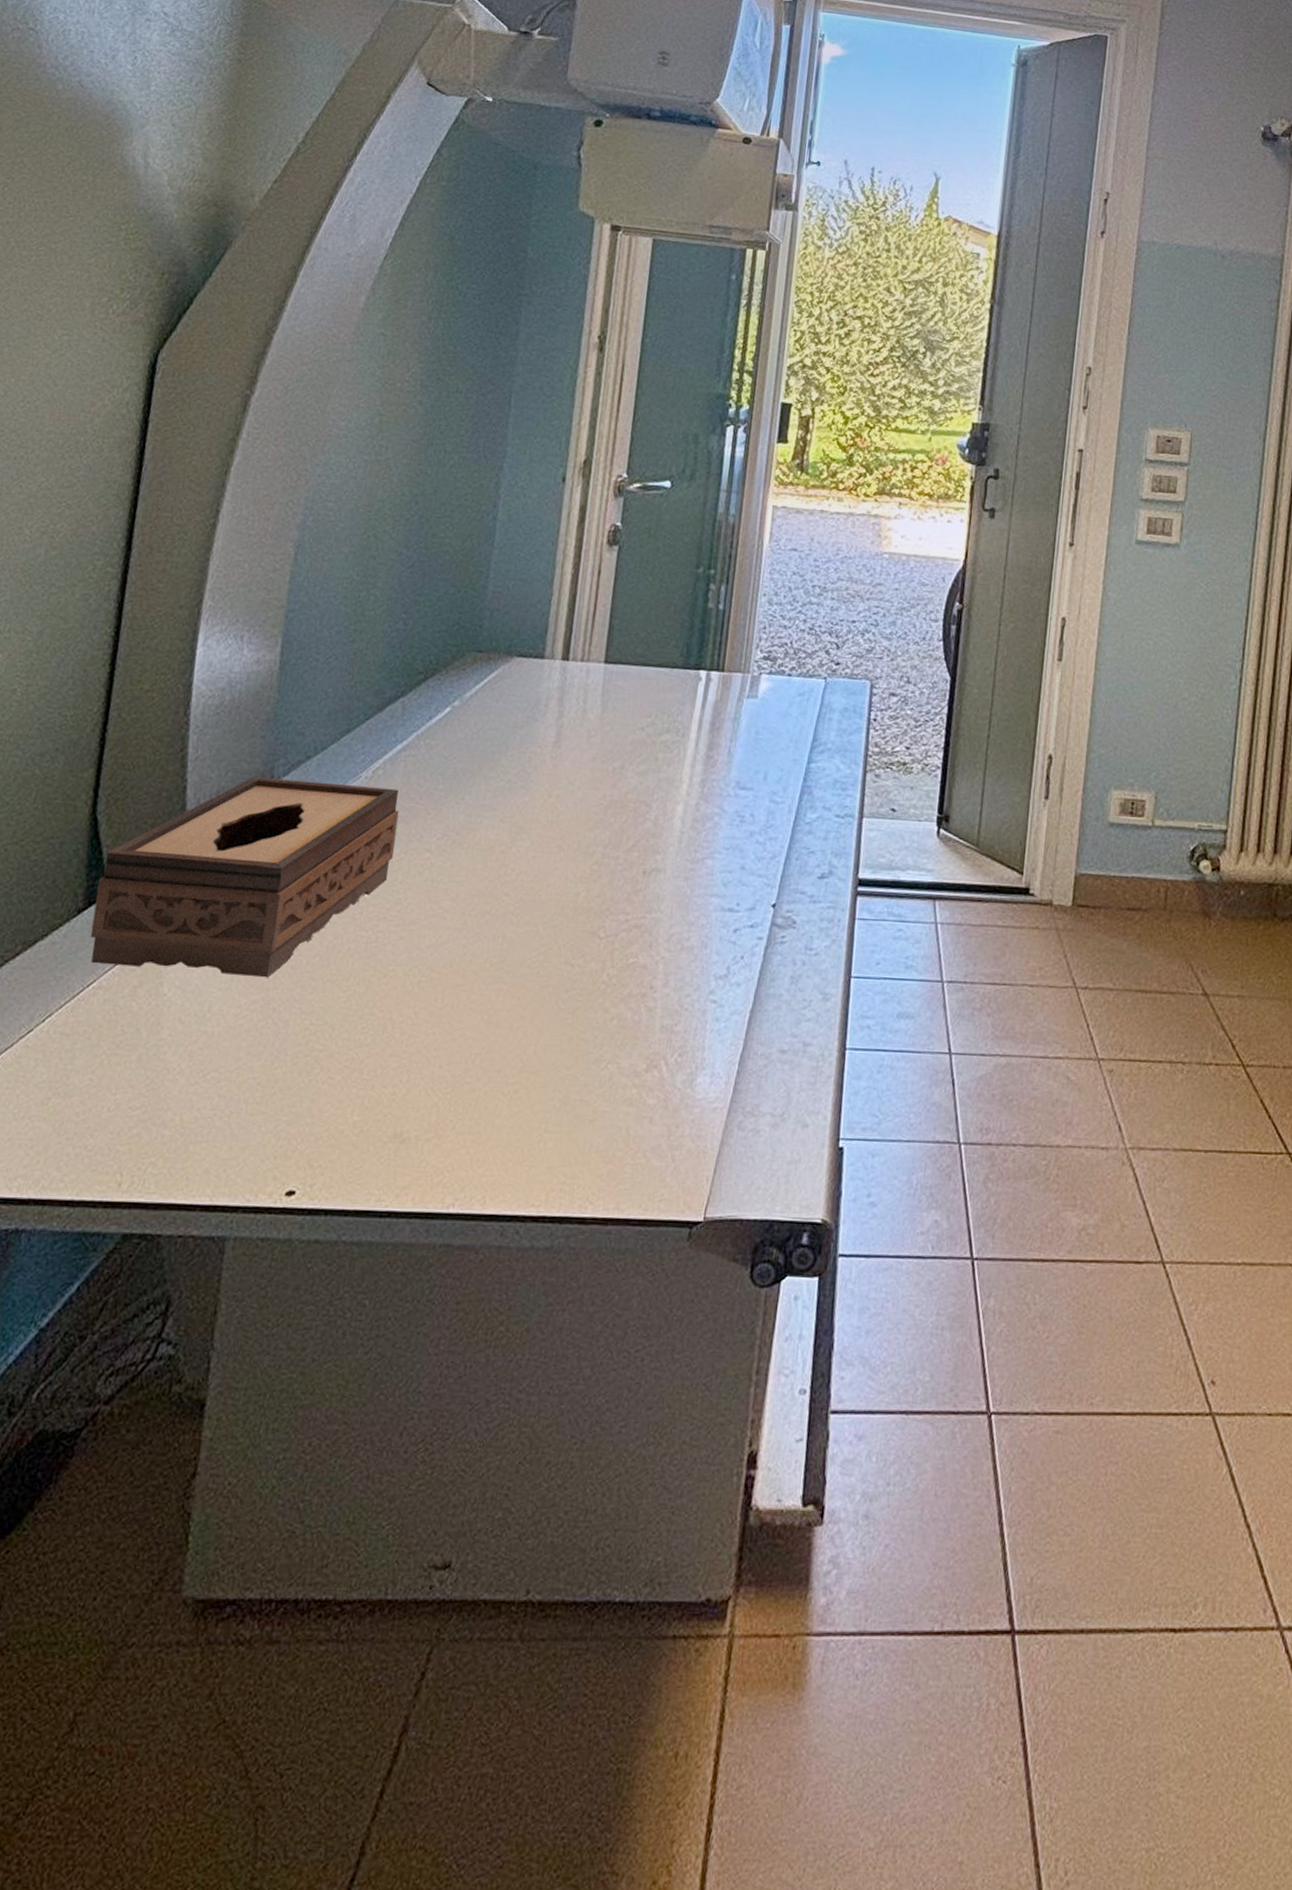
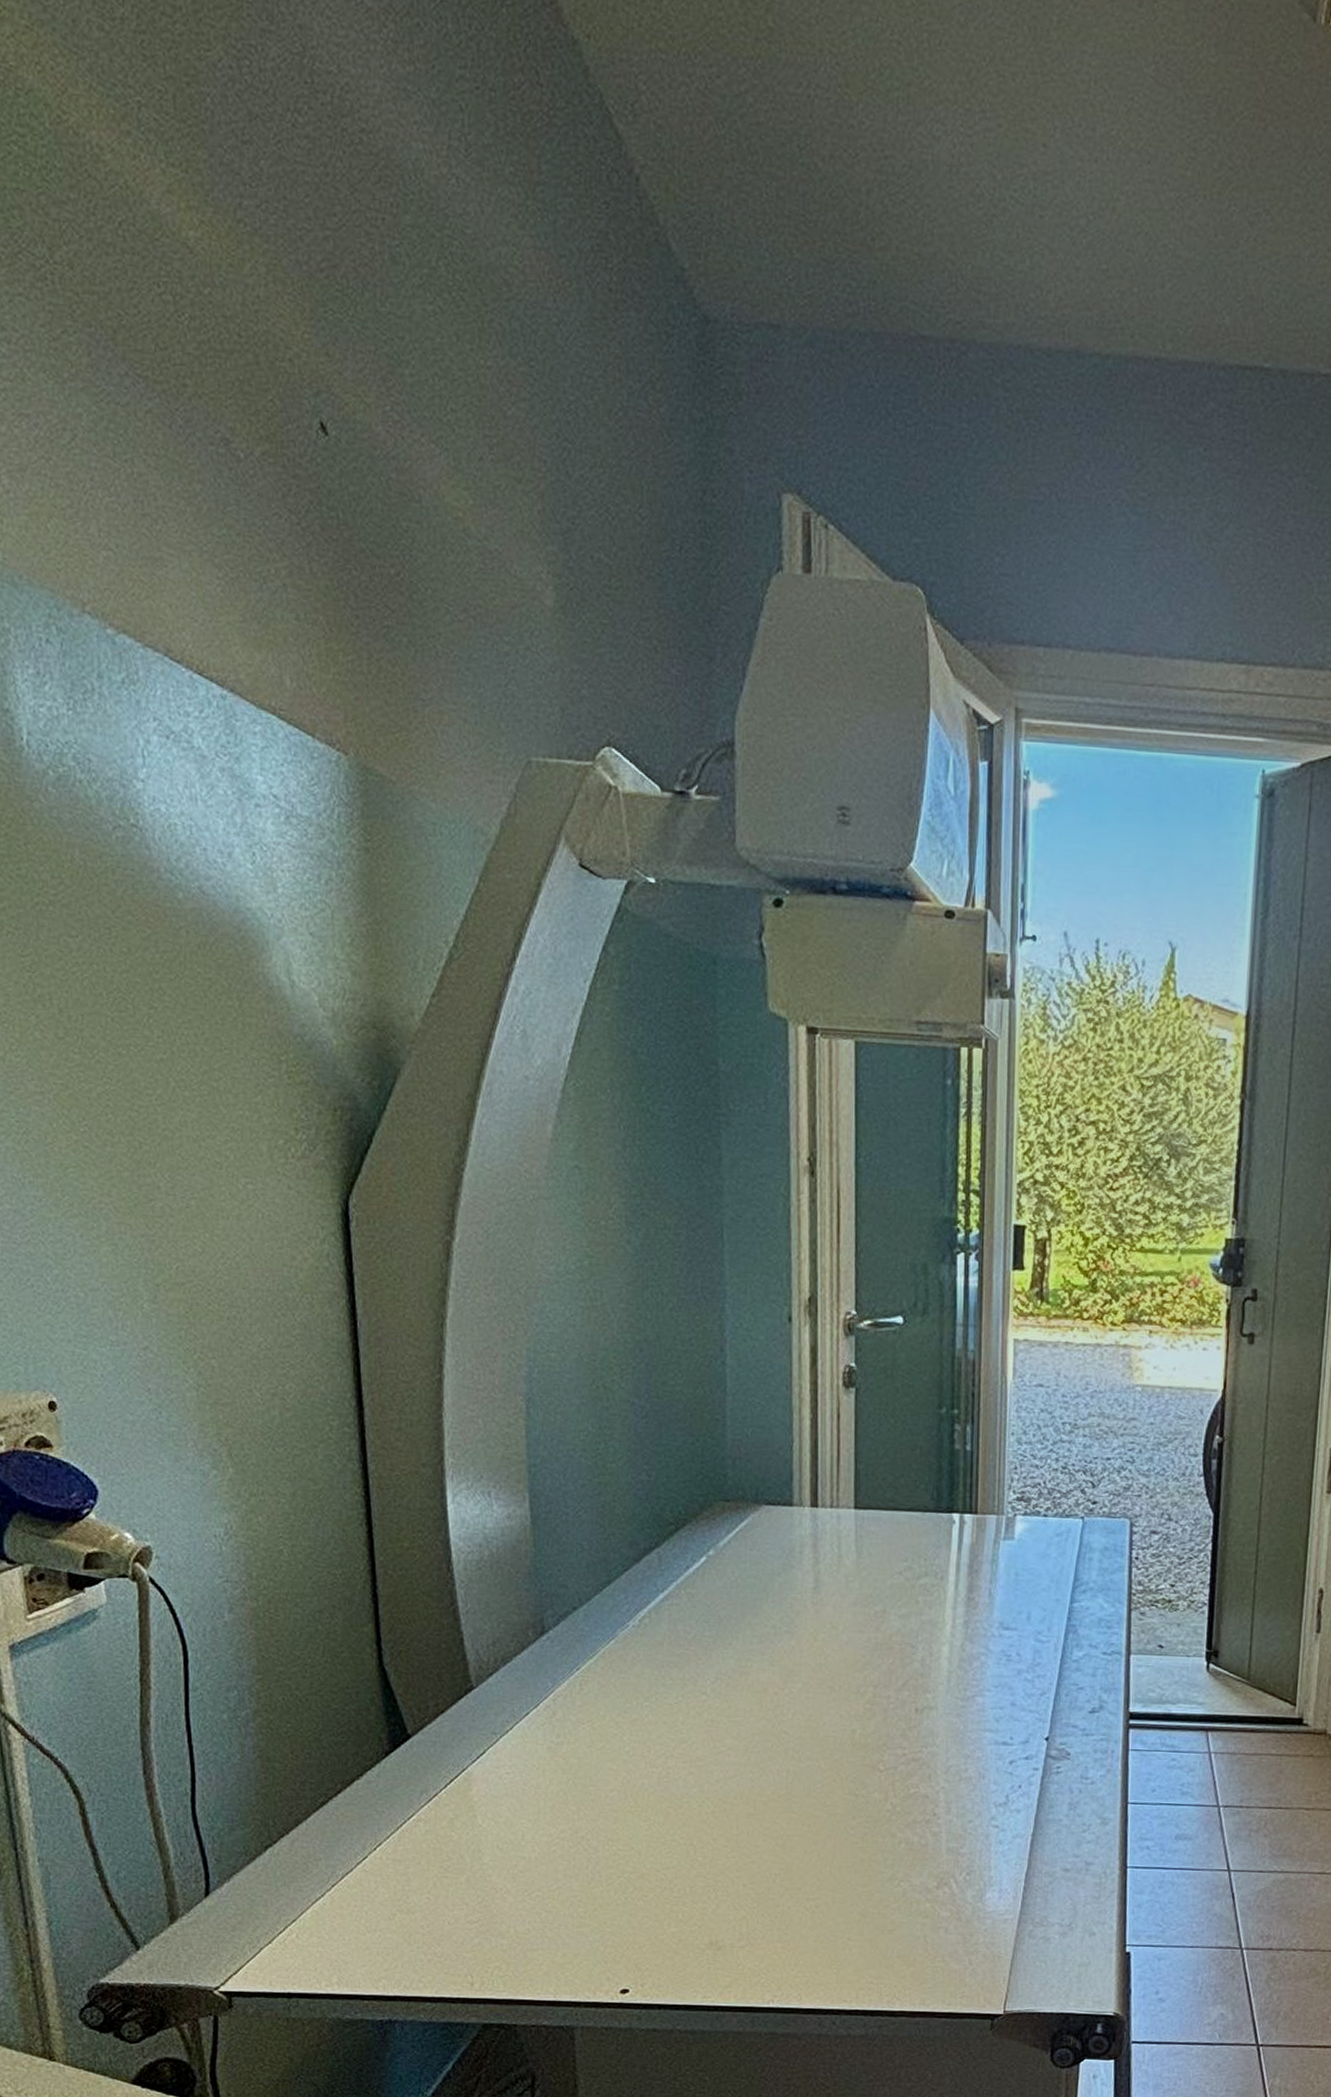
tissue box: present [90,777,399,978] -> none [398,1628,672,1810]

